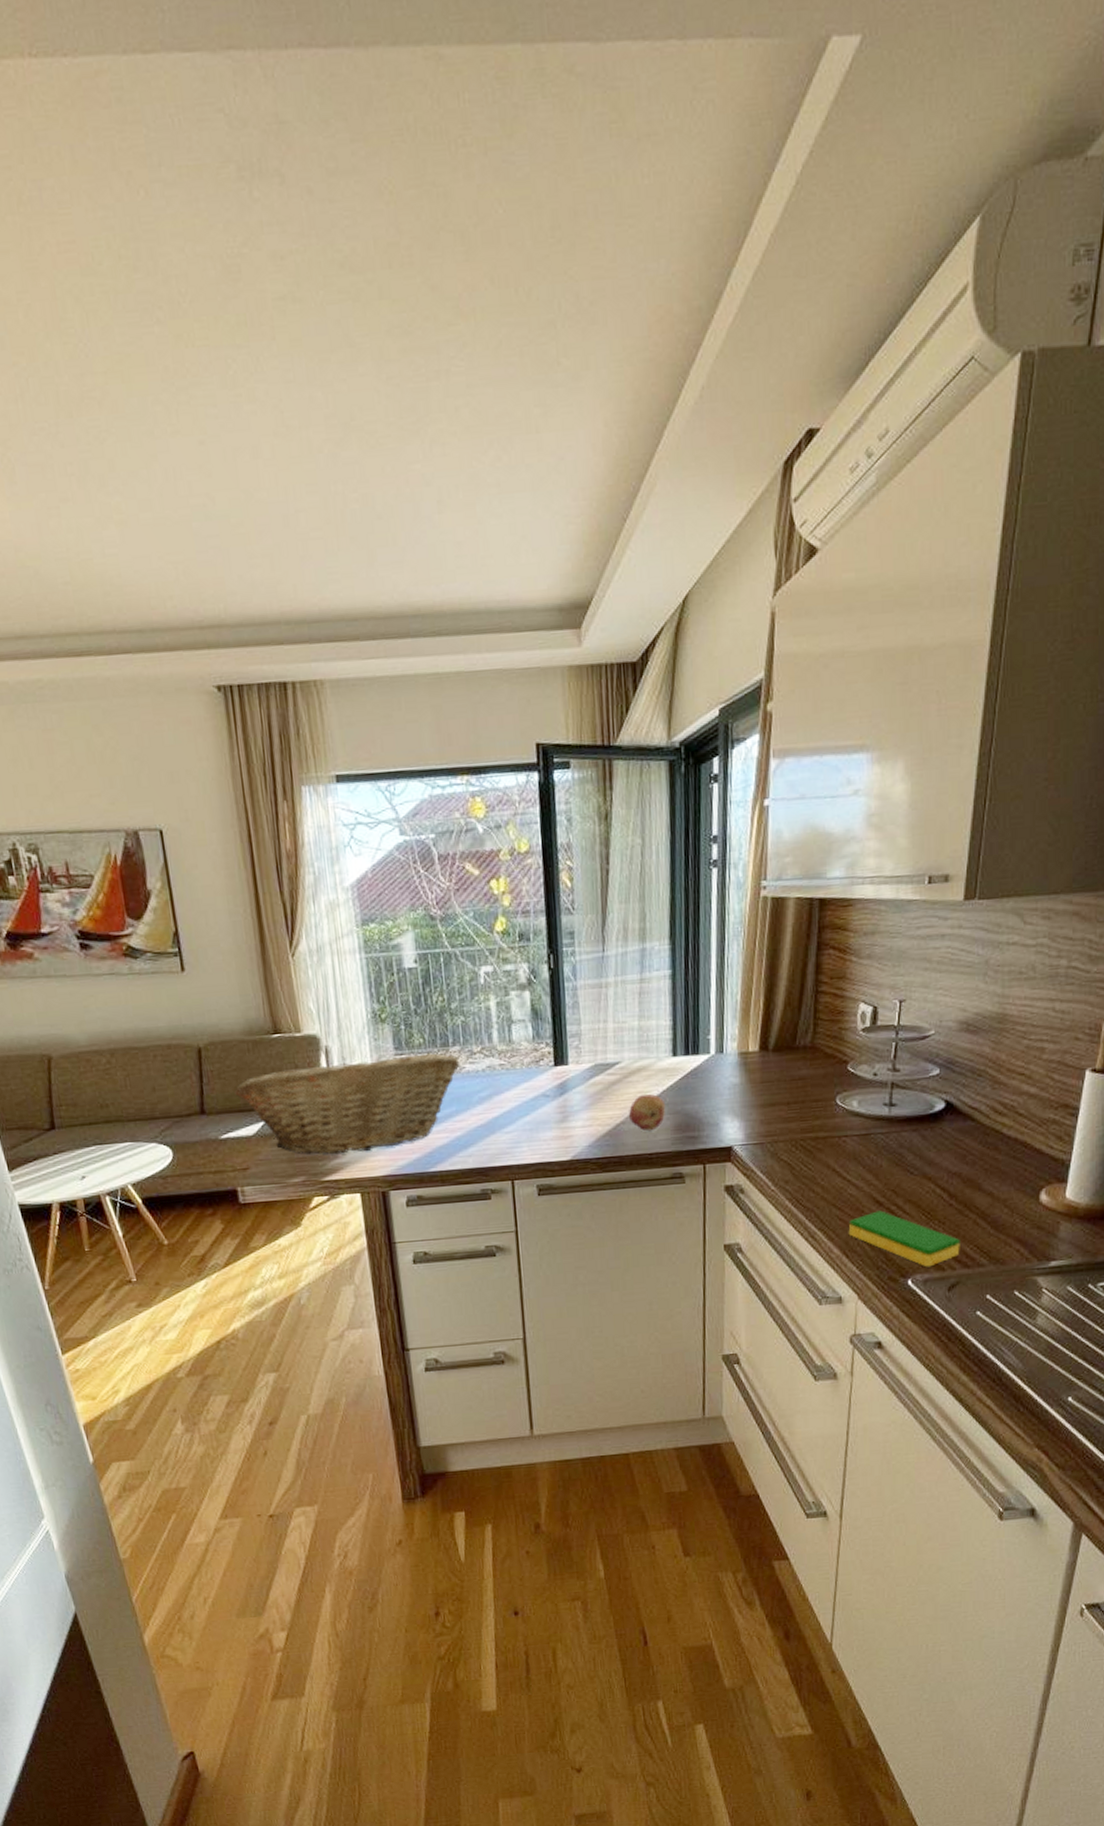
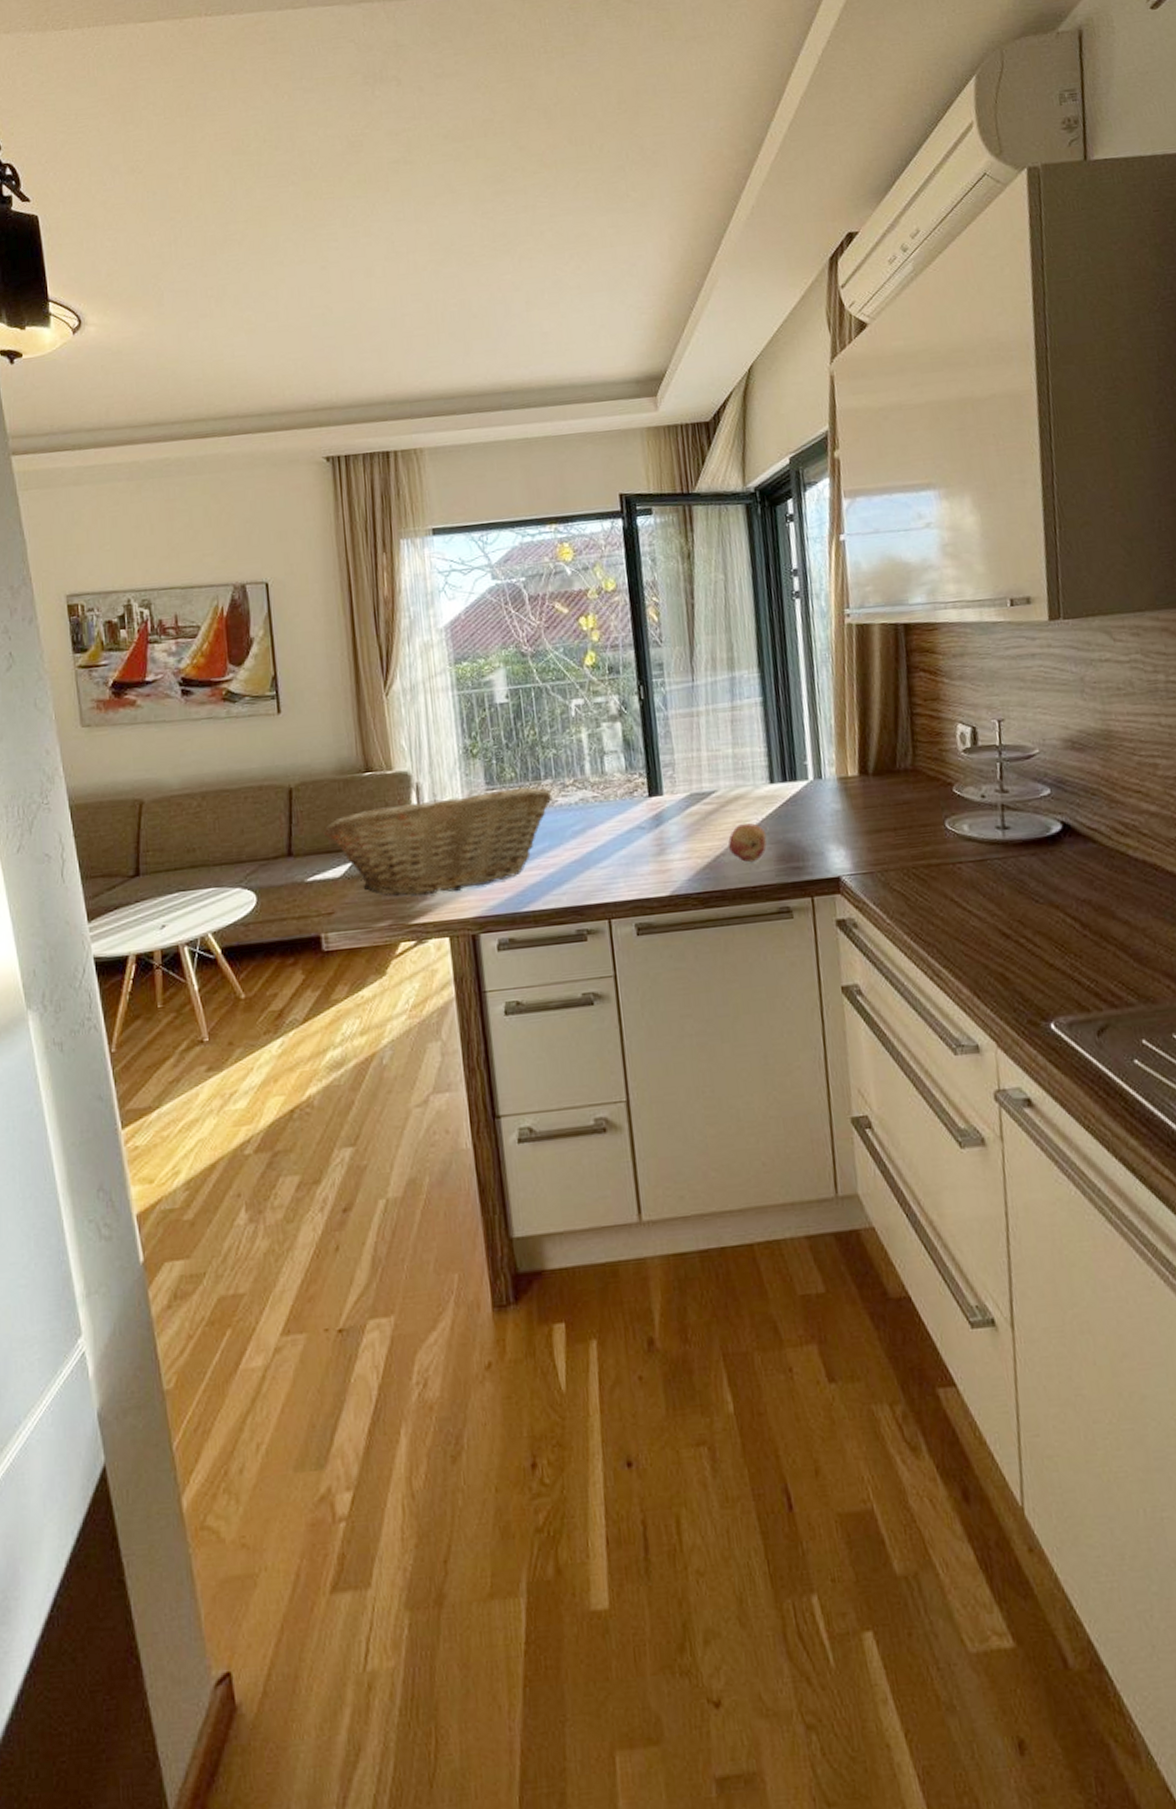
dish sponge: present [848,1210,960,1267] -> none [976,944,1104,1008]

